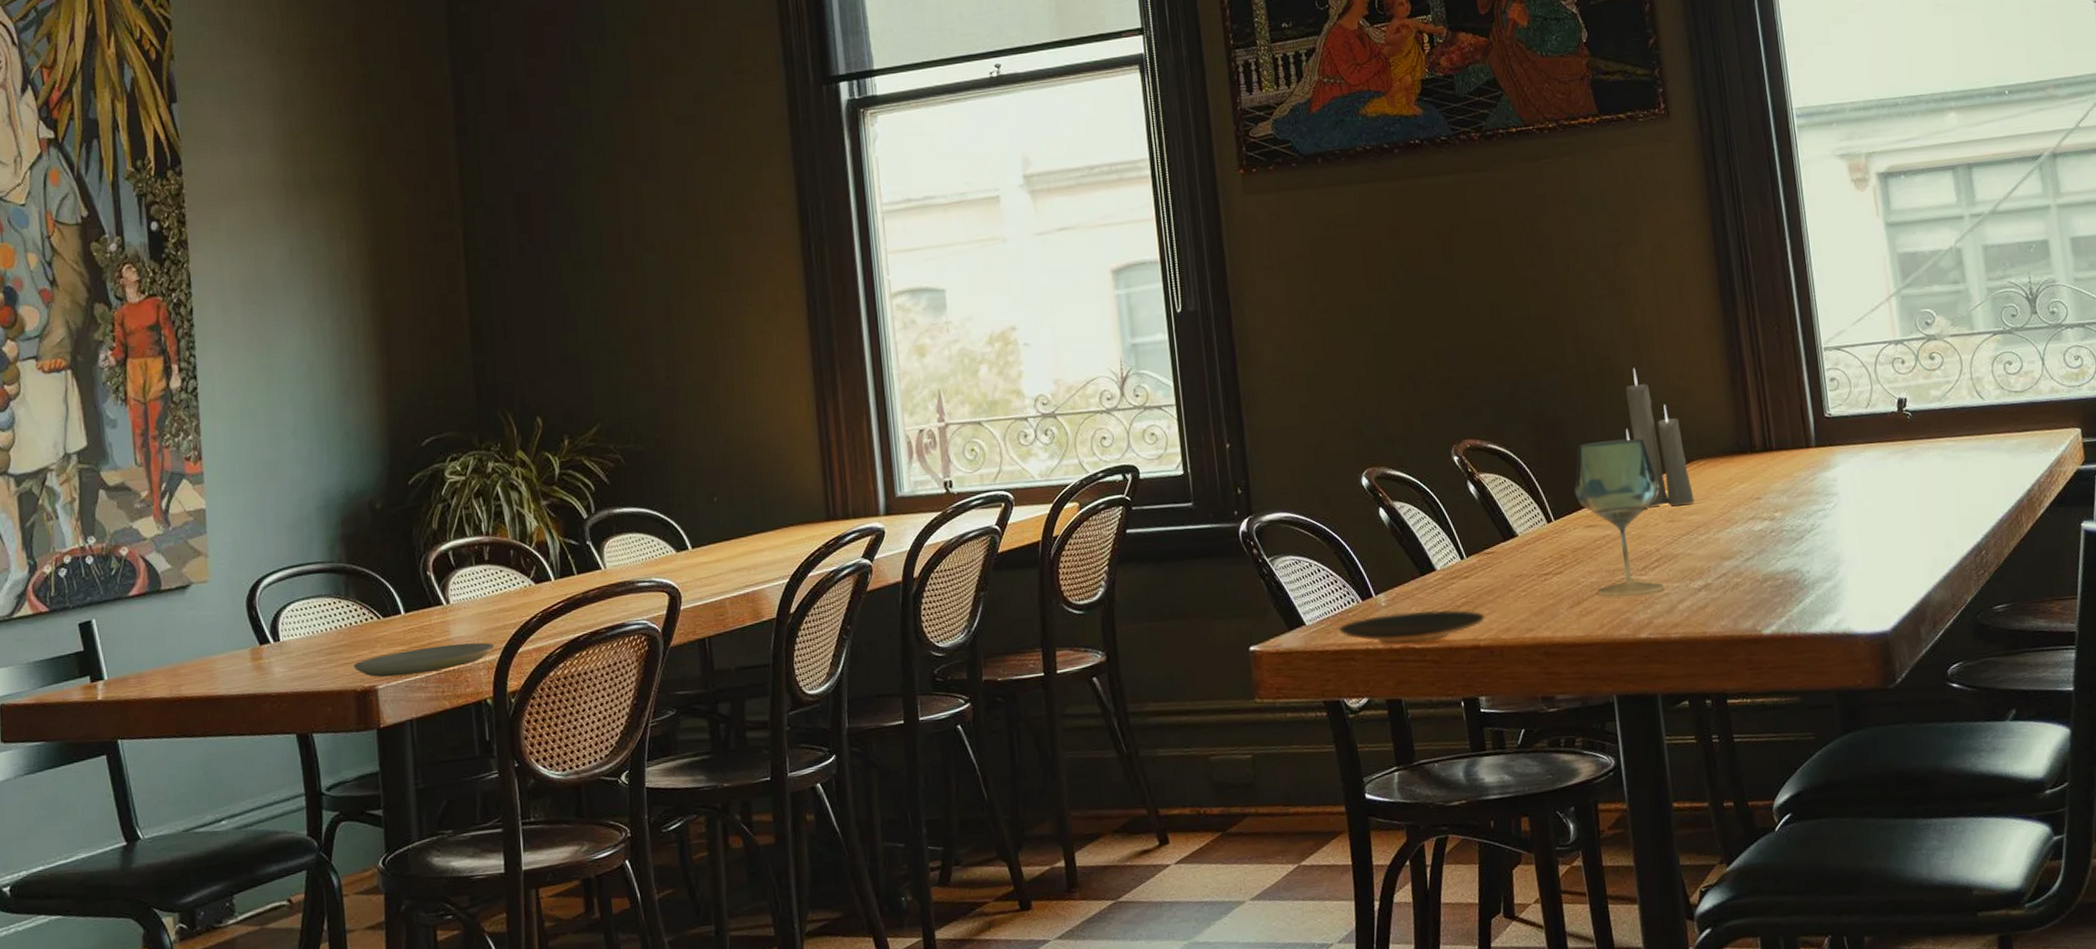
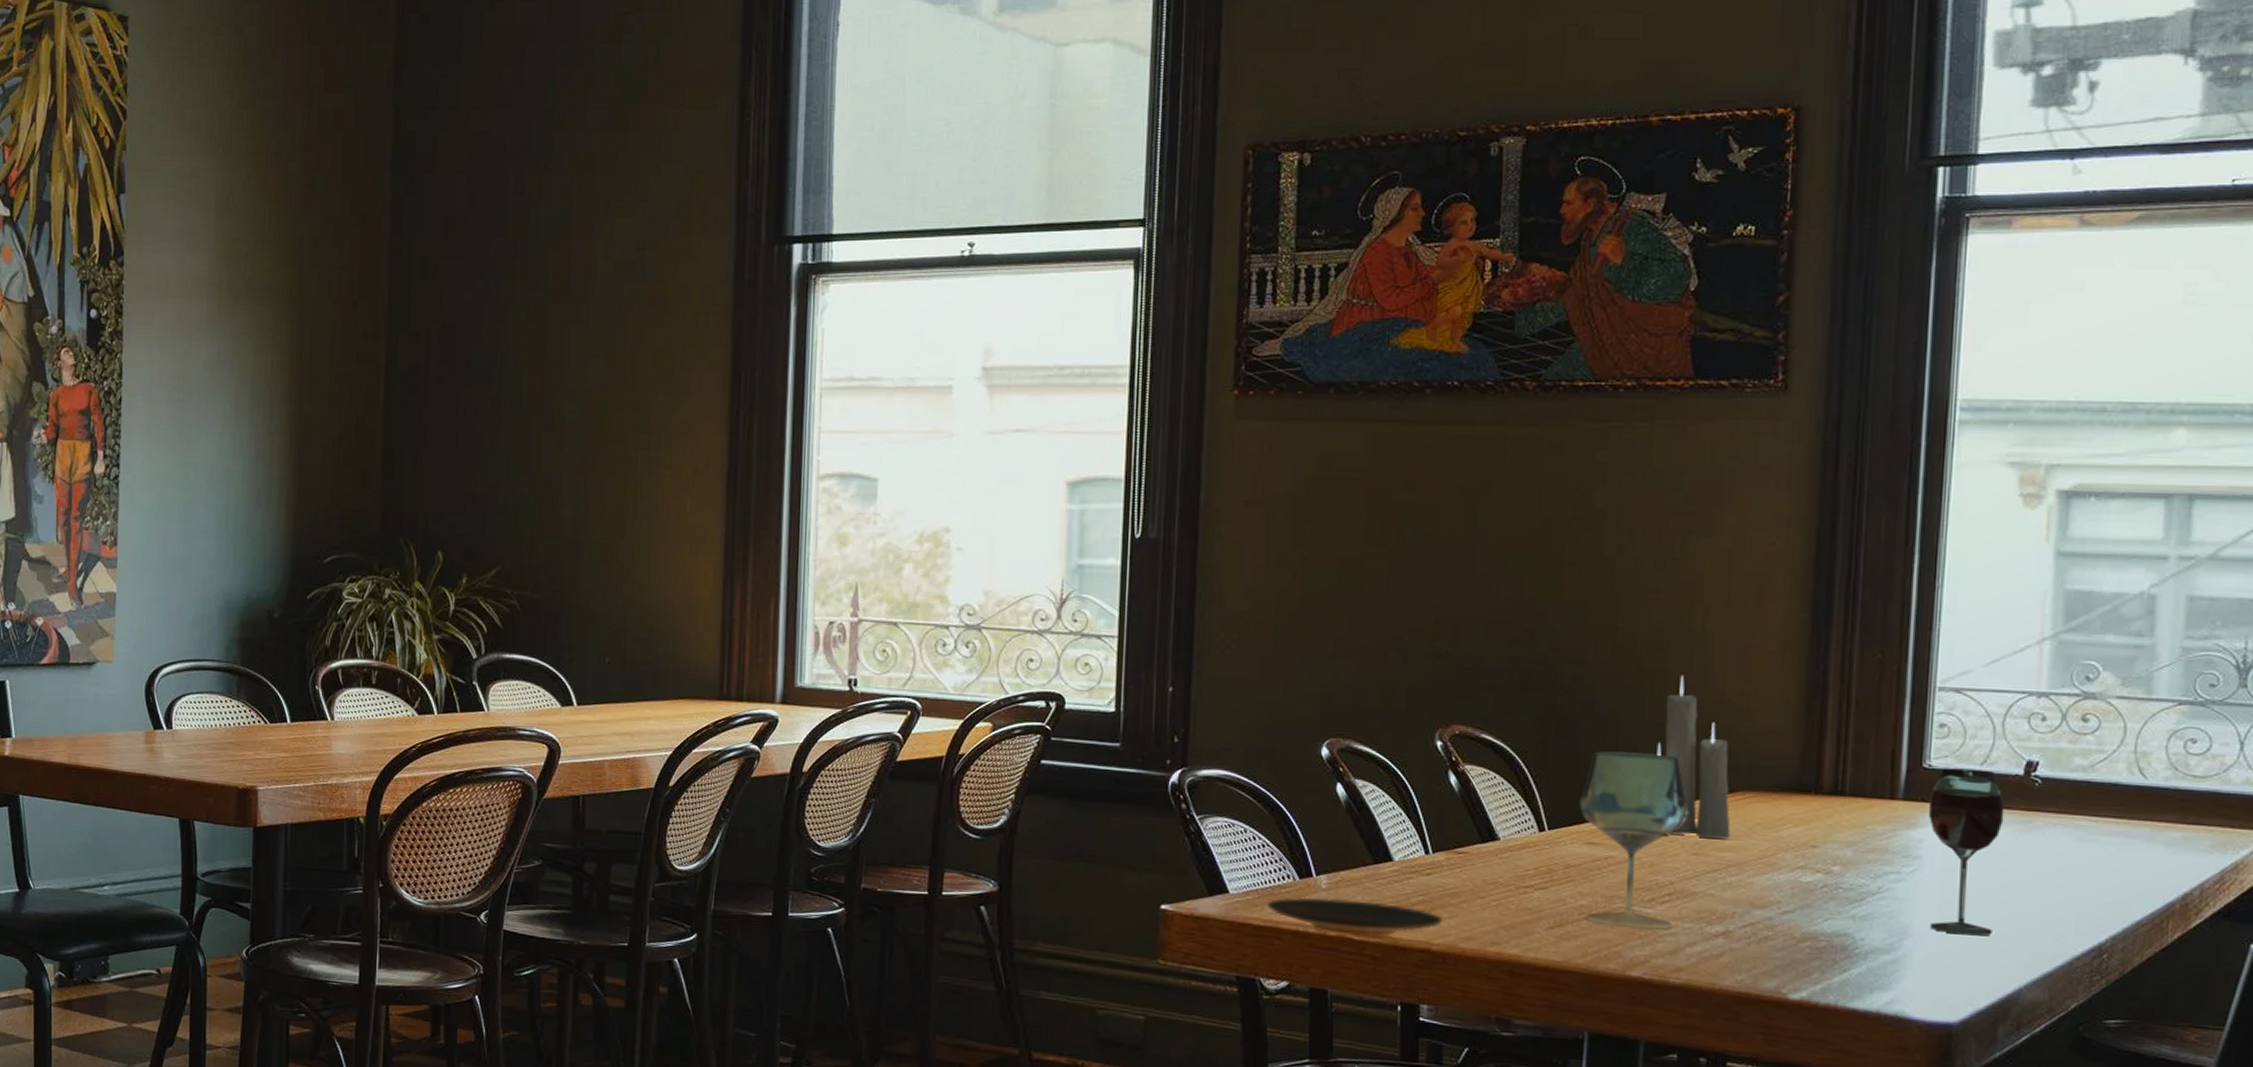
plate: present [354,642,494,677] -> none [238,758,372,783]
wineglass: none [1835,411,1901,555] -> present [1929,768,2005,936]

